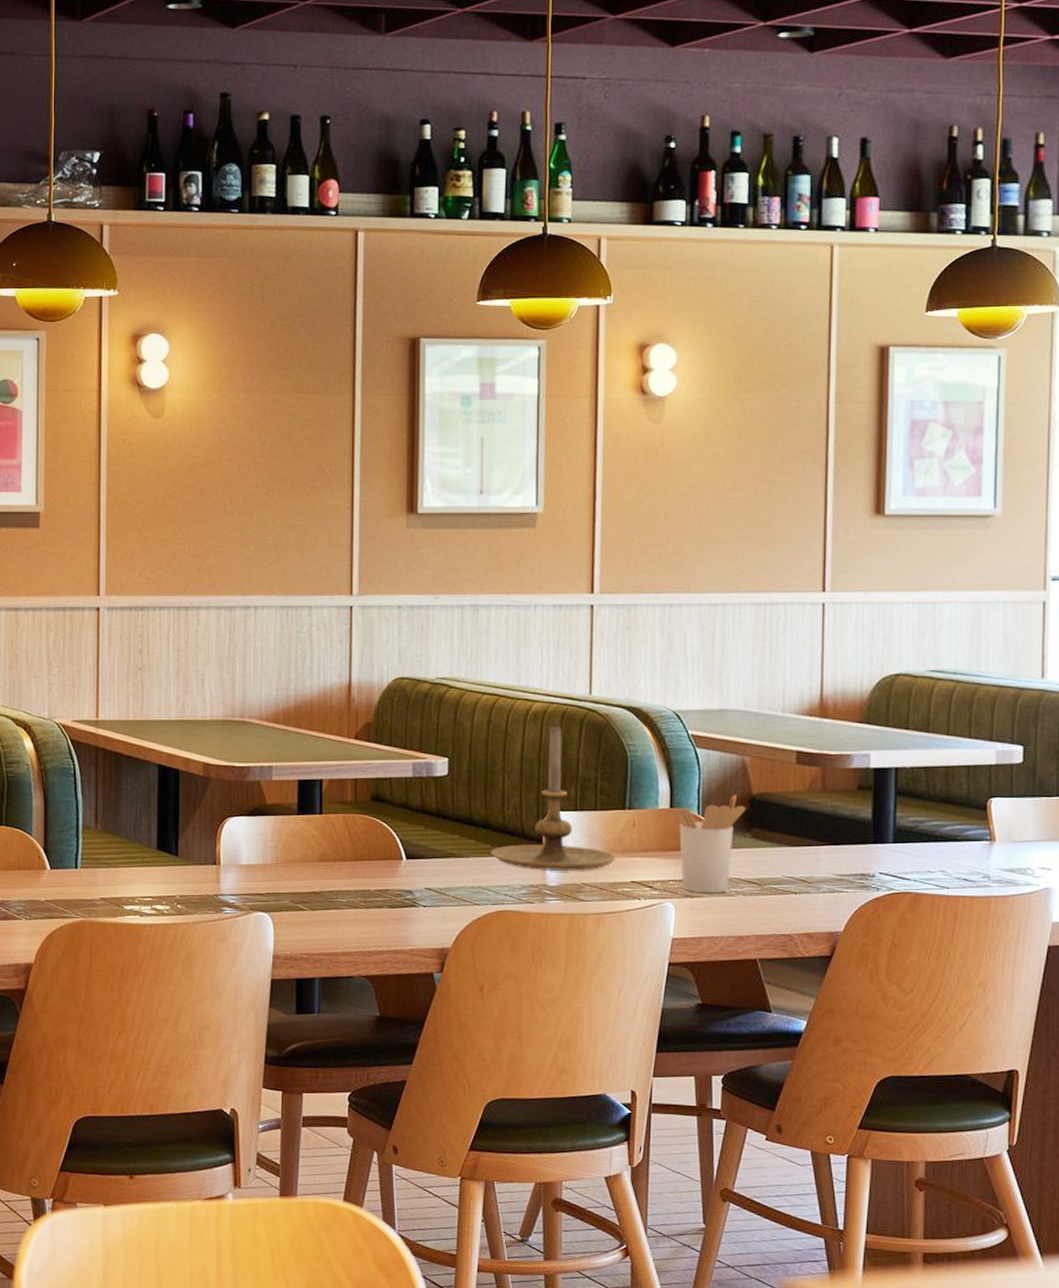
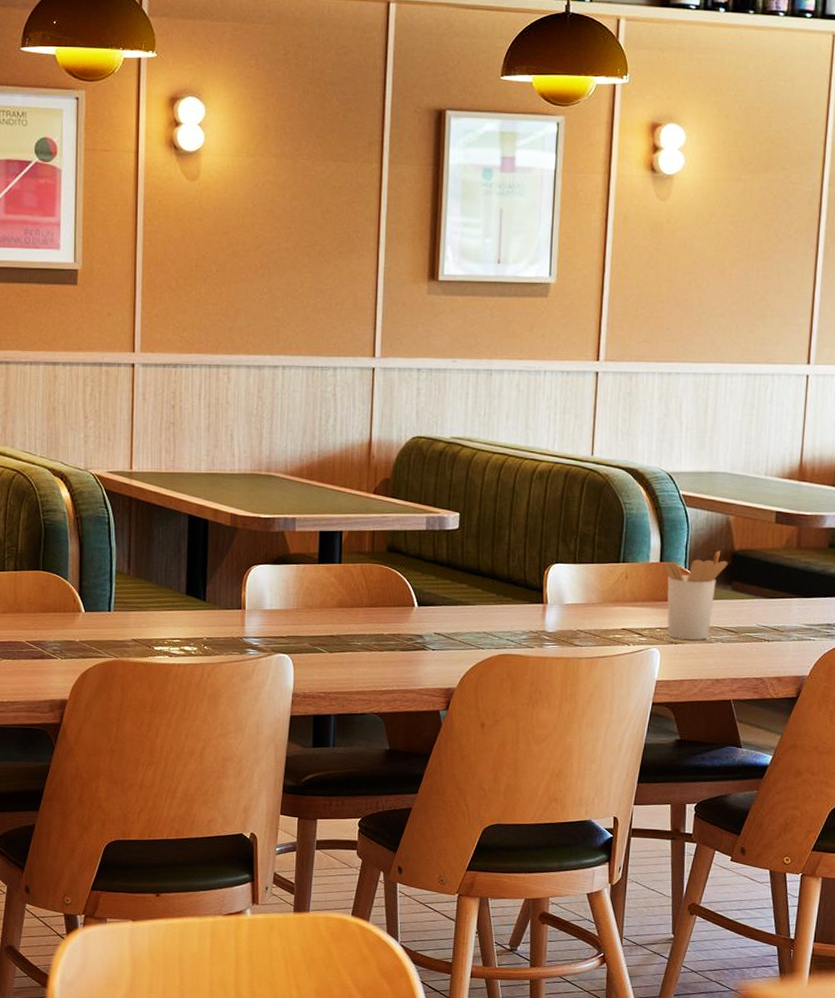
candle holder: present [491,725,616,872] -> none [495,484,609,619]

